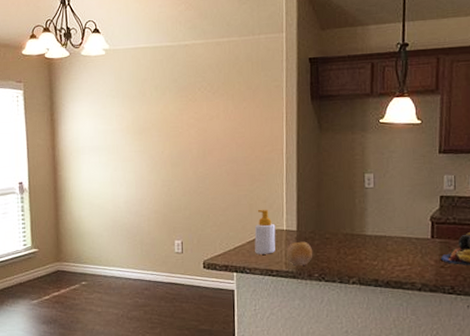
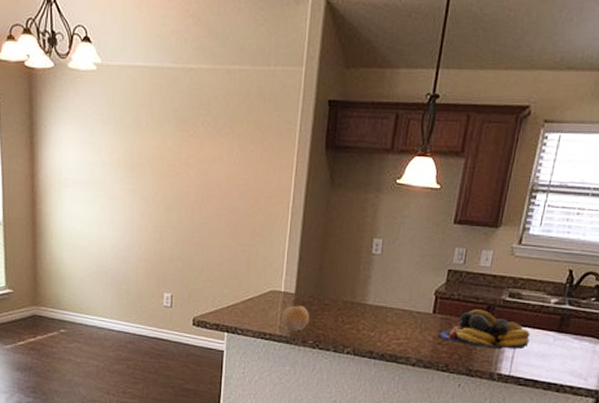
soap bottle: present [254,209,276,255] -> none [249,267,273,316]

